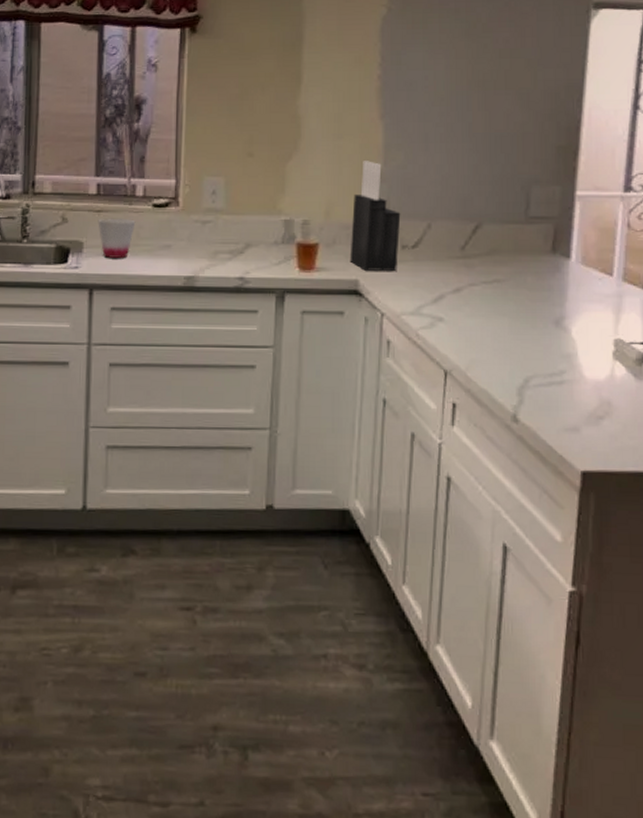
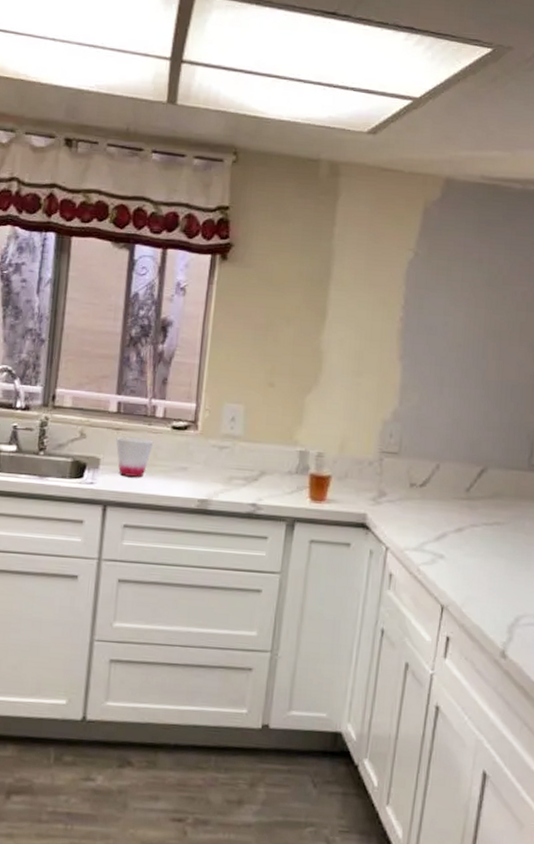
knife block: present [350,161,401,271] -> none [359,399,412,508]

